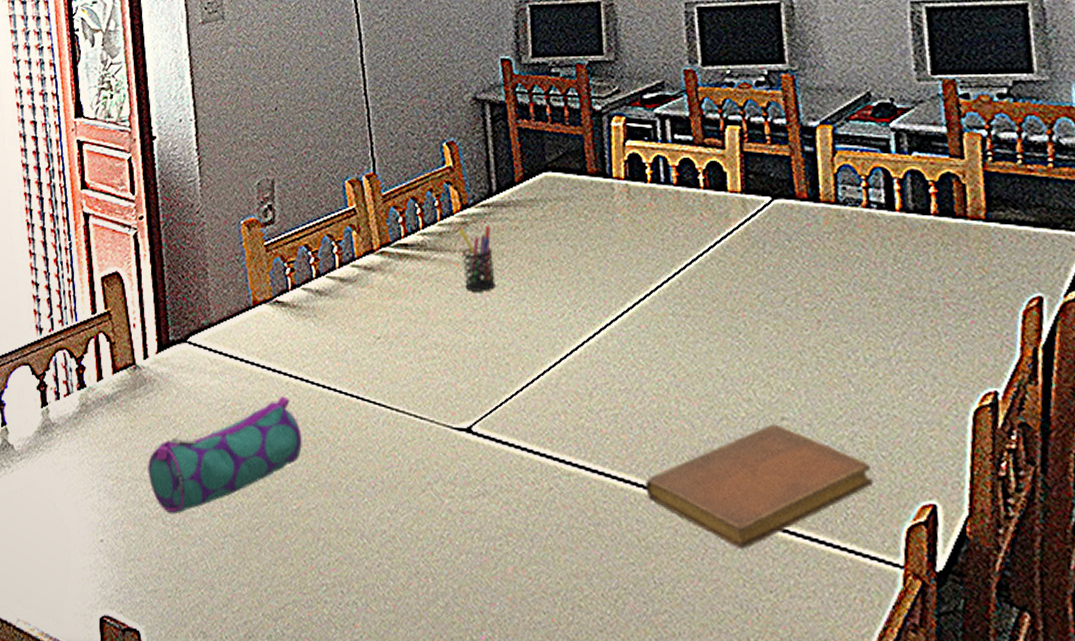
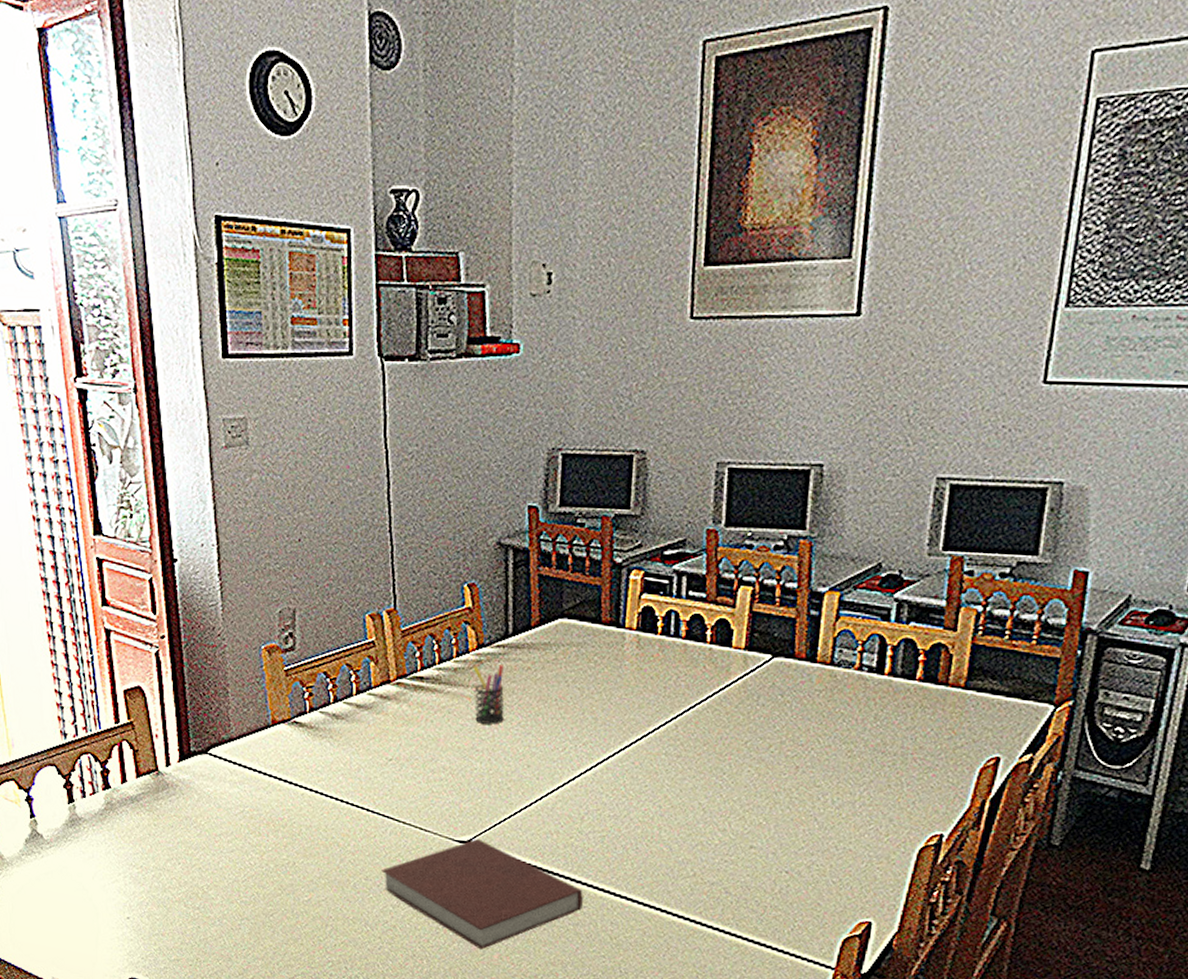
pencil case: present [148,396,302,515] -> none [170,805,315,900]
notebook: none [376,424,602,562] -> present [381,838,583,950]
notebook: present [645,424,873,550] -> none [622,851,822,950]

